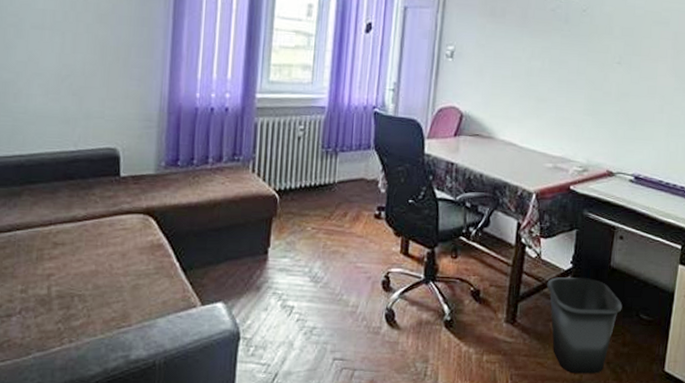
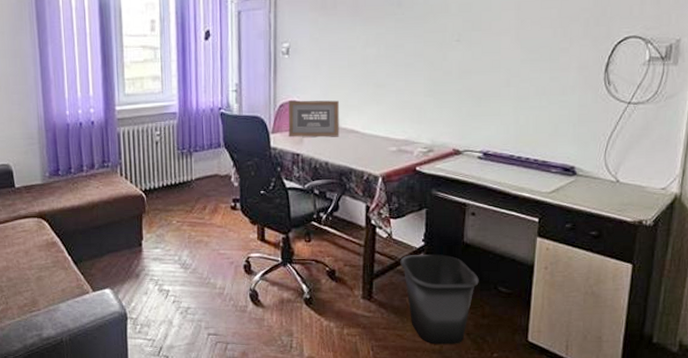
picture frame: none [444,106,499,149] -> present [288,100,339,138]

